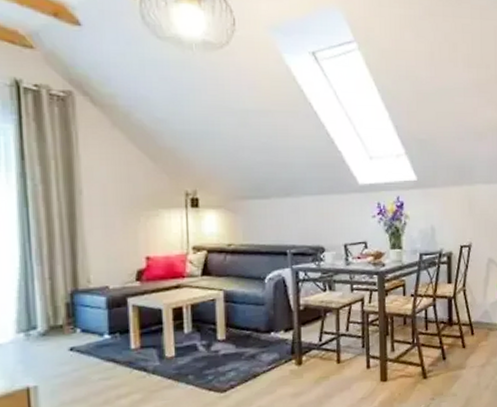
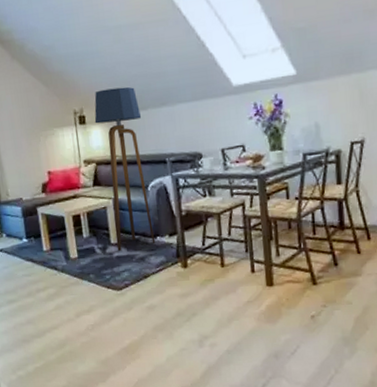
floor lamp: none [209,173,269,348] -> present [94,87,156,251]

